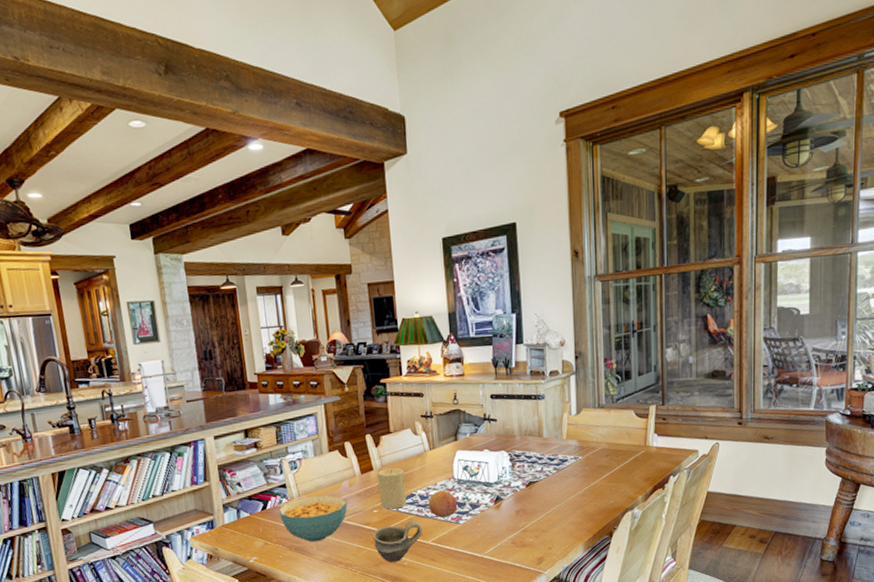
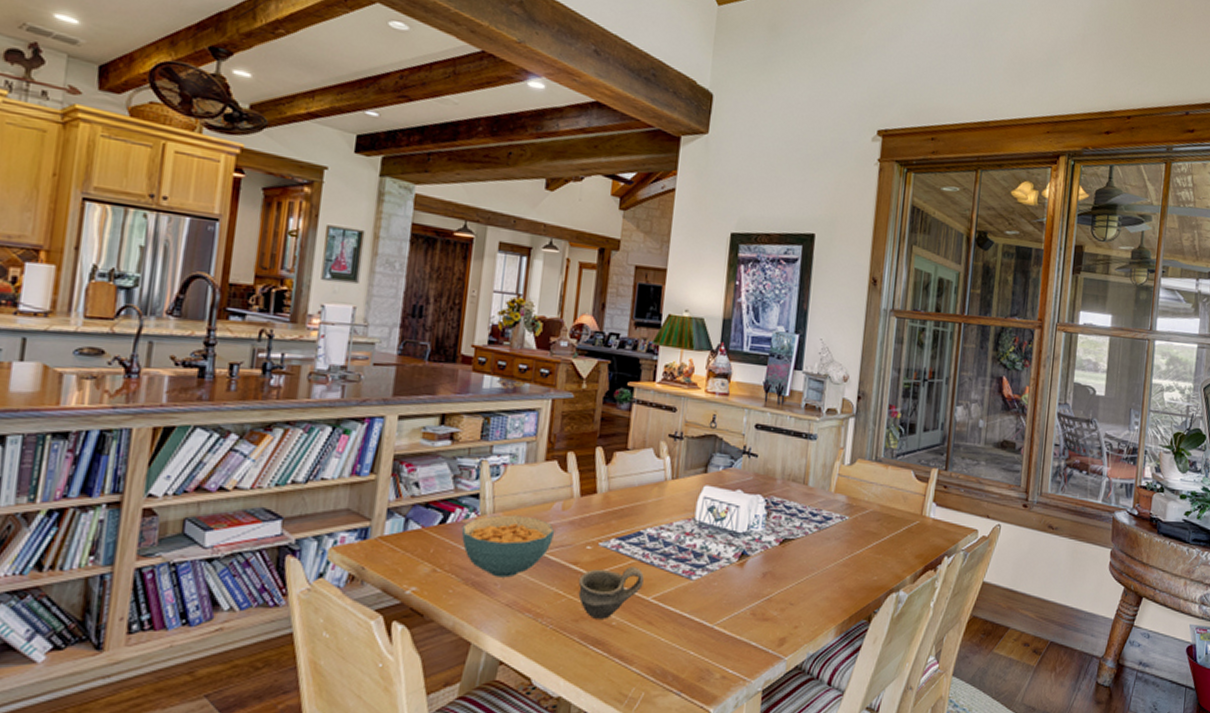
candle: present [377,468,407,509] -> none [597,494,636,548]
fruit: present [428,490,458,518] -> none [657,532,694,569]

